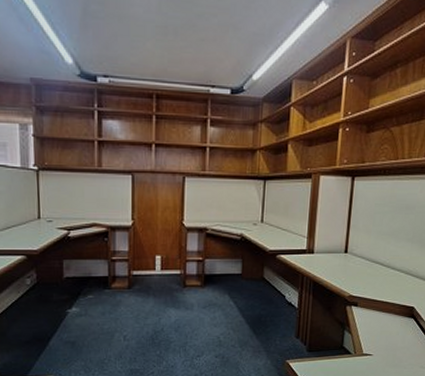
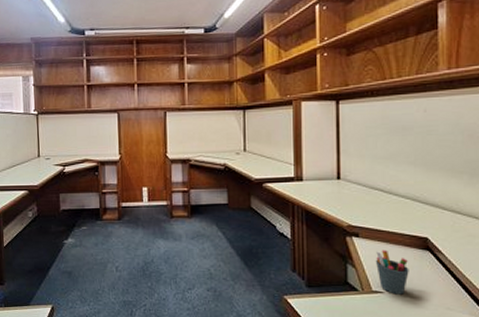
pen holder: none [368,317,396,356] -> present [375,250,409,295]

